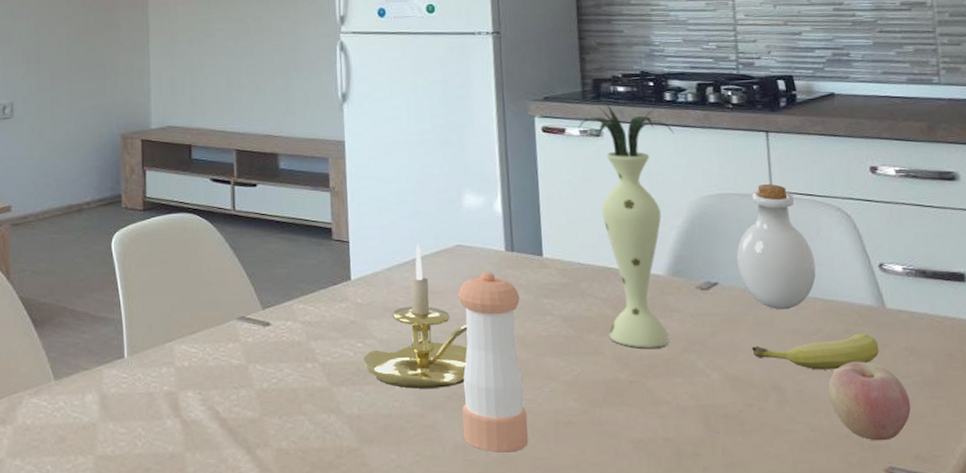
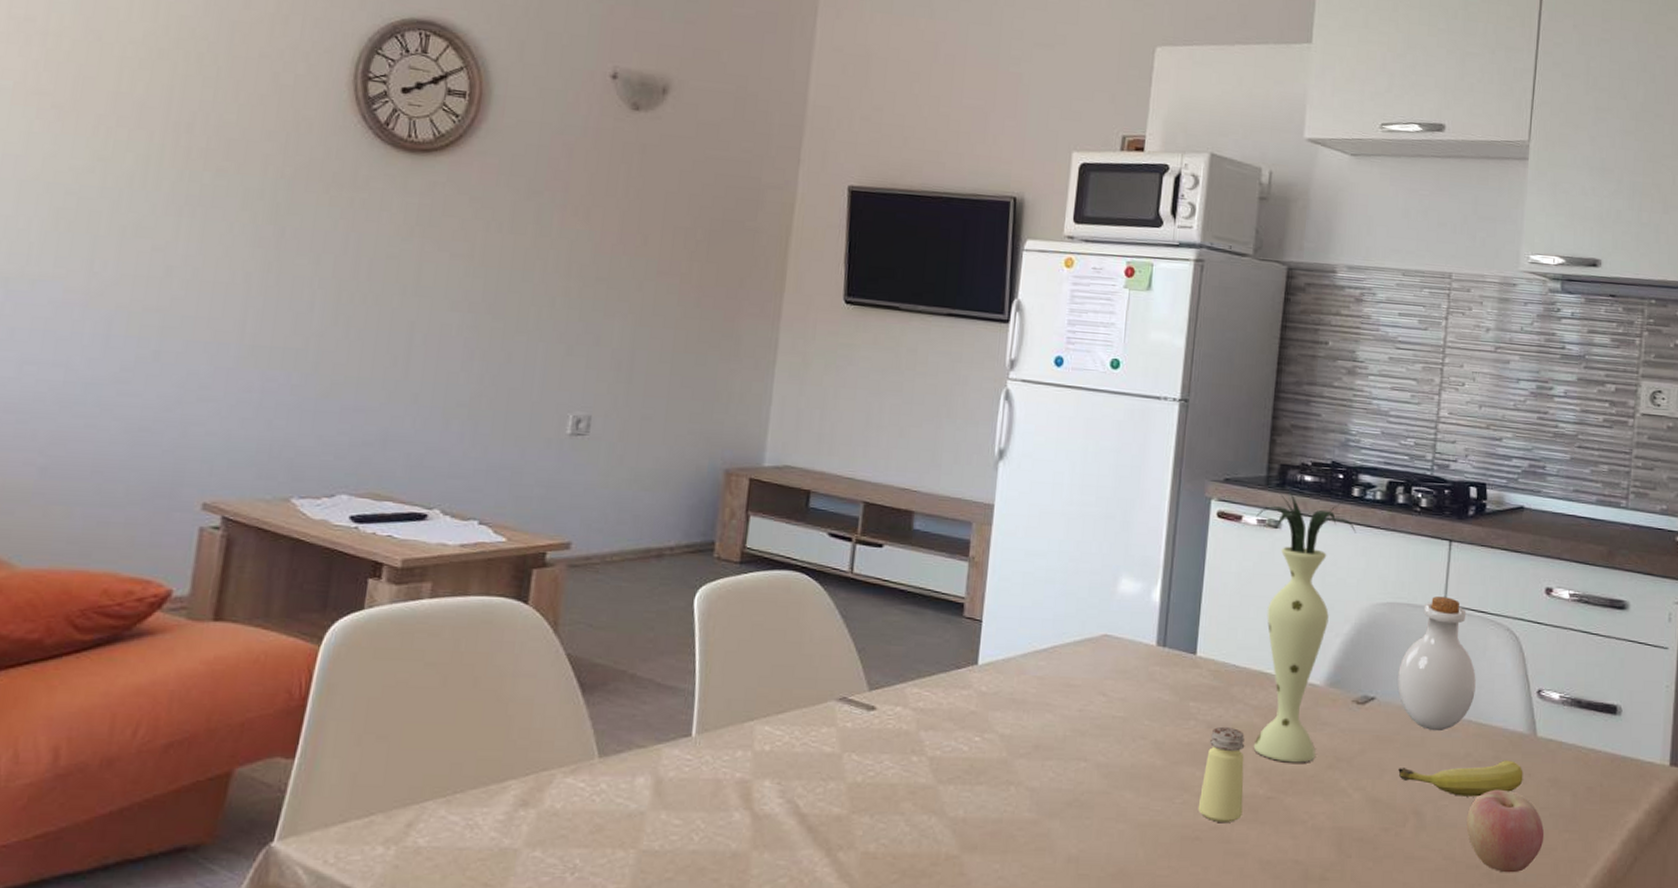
candle holder: present [363,245,468,389] -> none [978,630,1102,793]
pepper shaker: present [457,272,528,453] -> none [1078,667,1165,868]
saltshaker: none [566,319,609,407] -> present [1198,726,1245,822]

